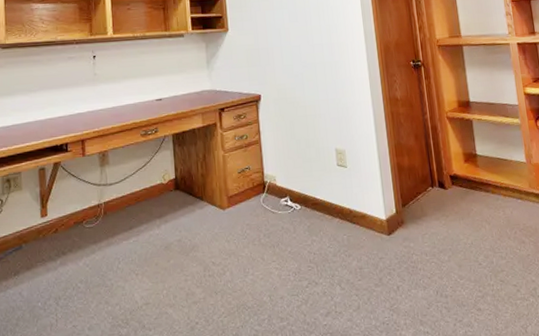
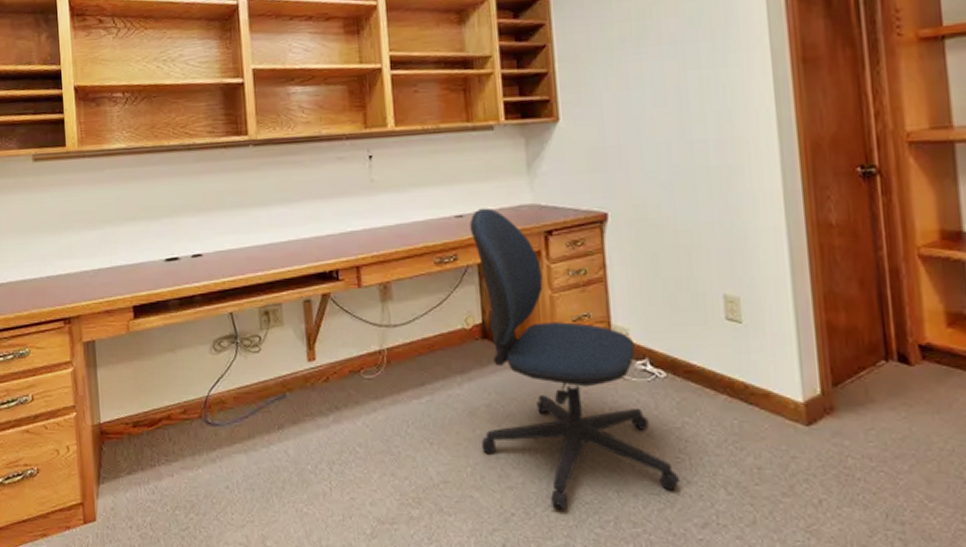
office chair: none [166,93,311,315] -> present [469,208,679,510]

